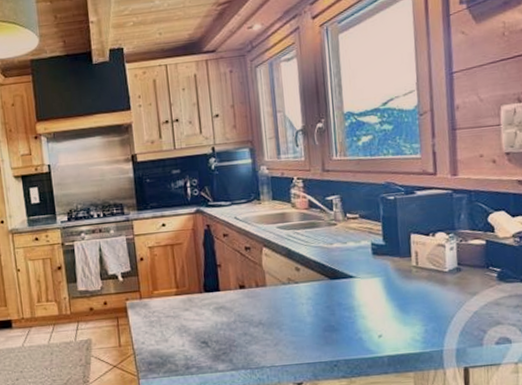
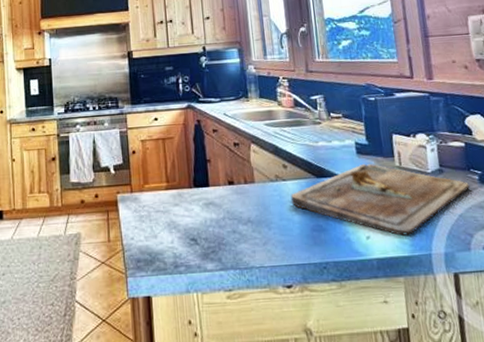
cutting board: none [303,264,488,334] -> present [290,163,470,236]

